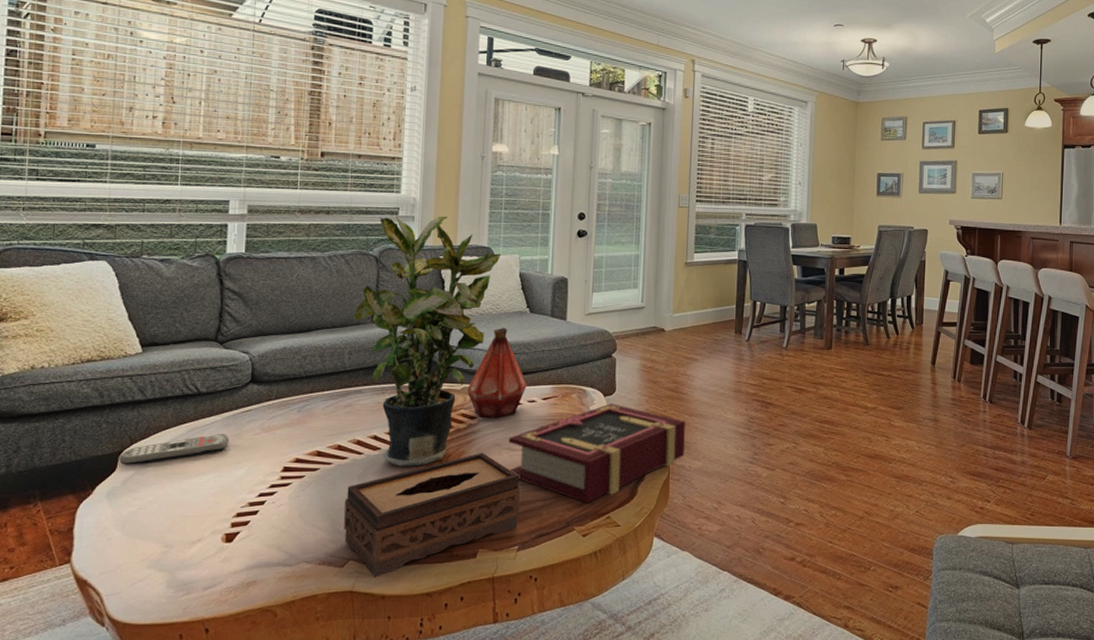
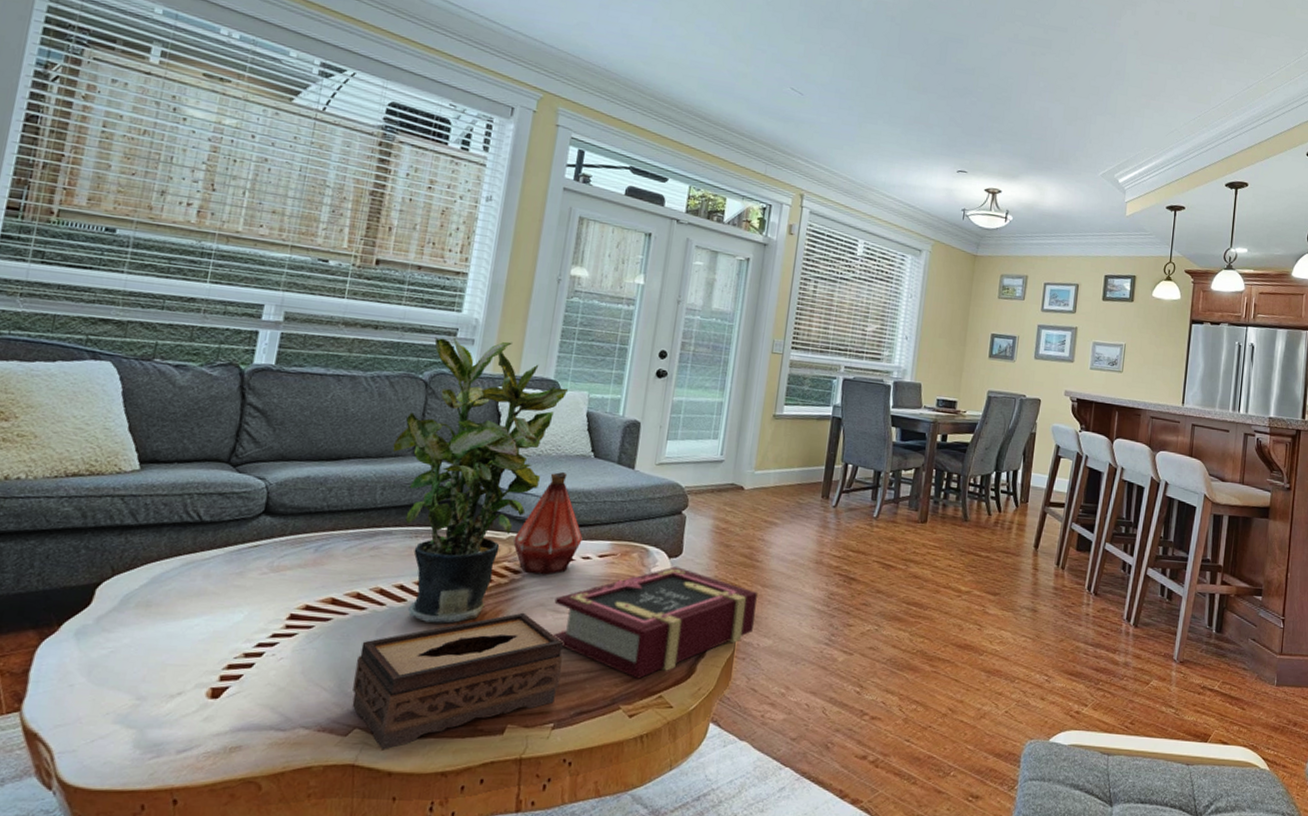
remote control: present [119,433,230,465] -> none [95,569,231,600]

